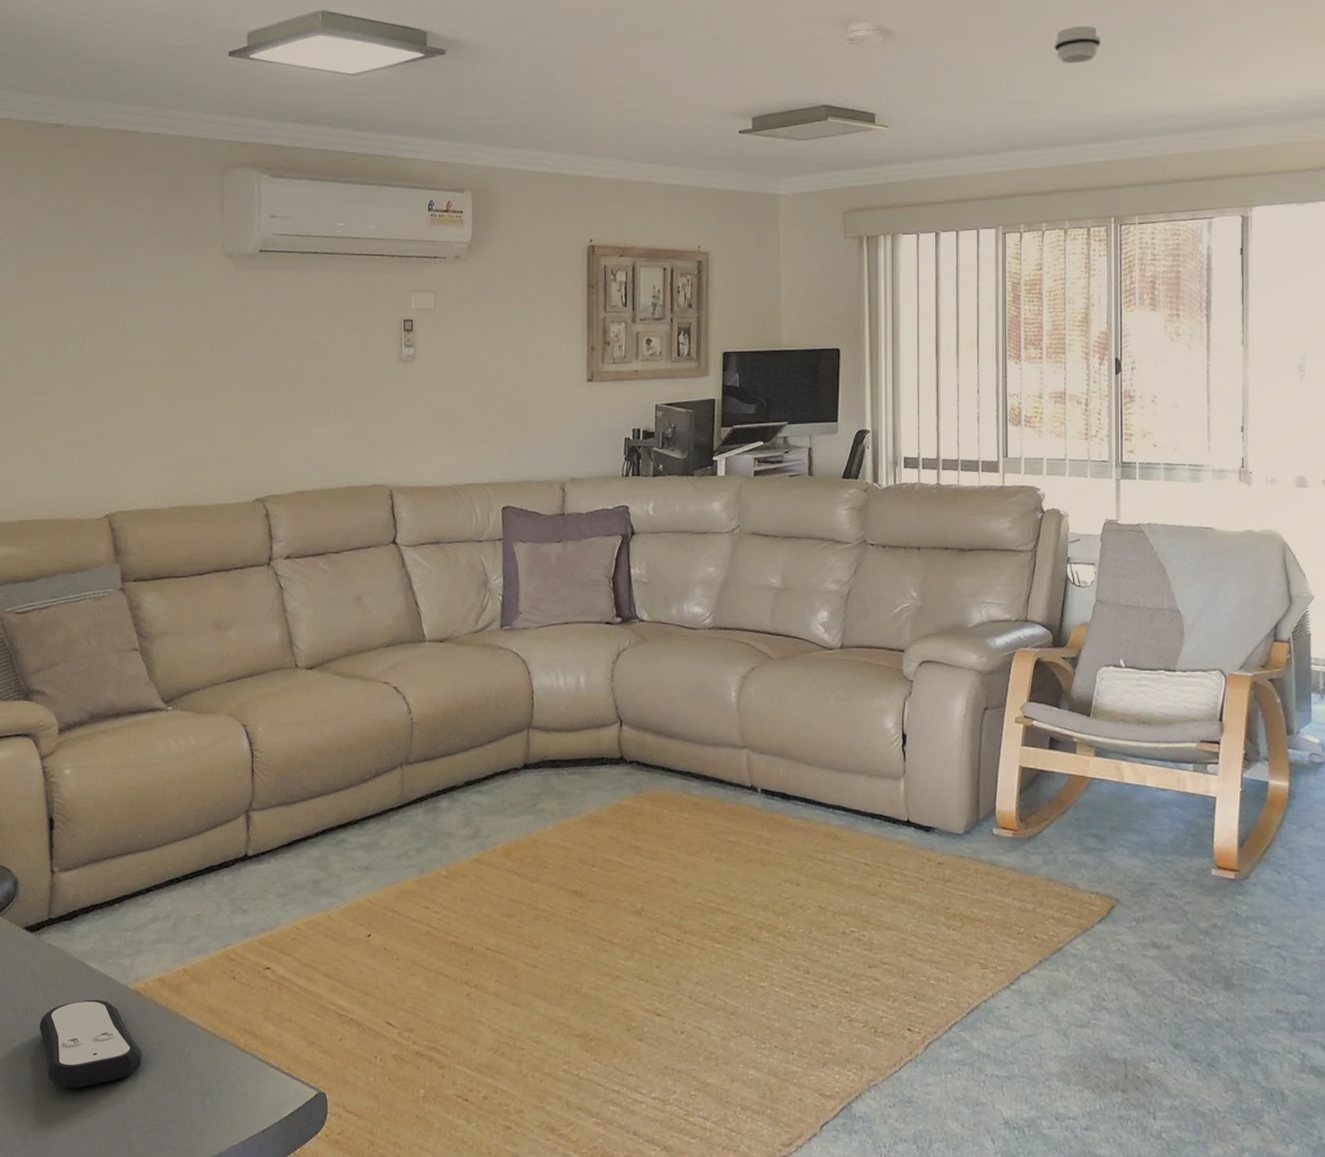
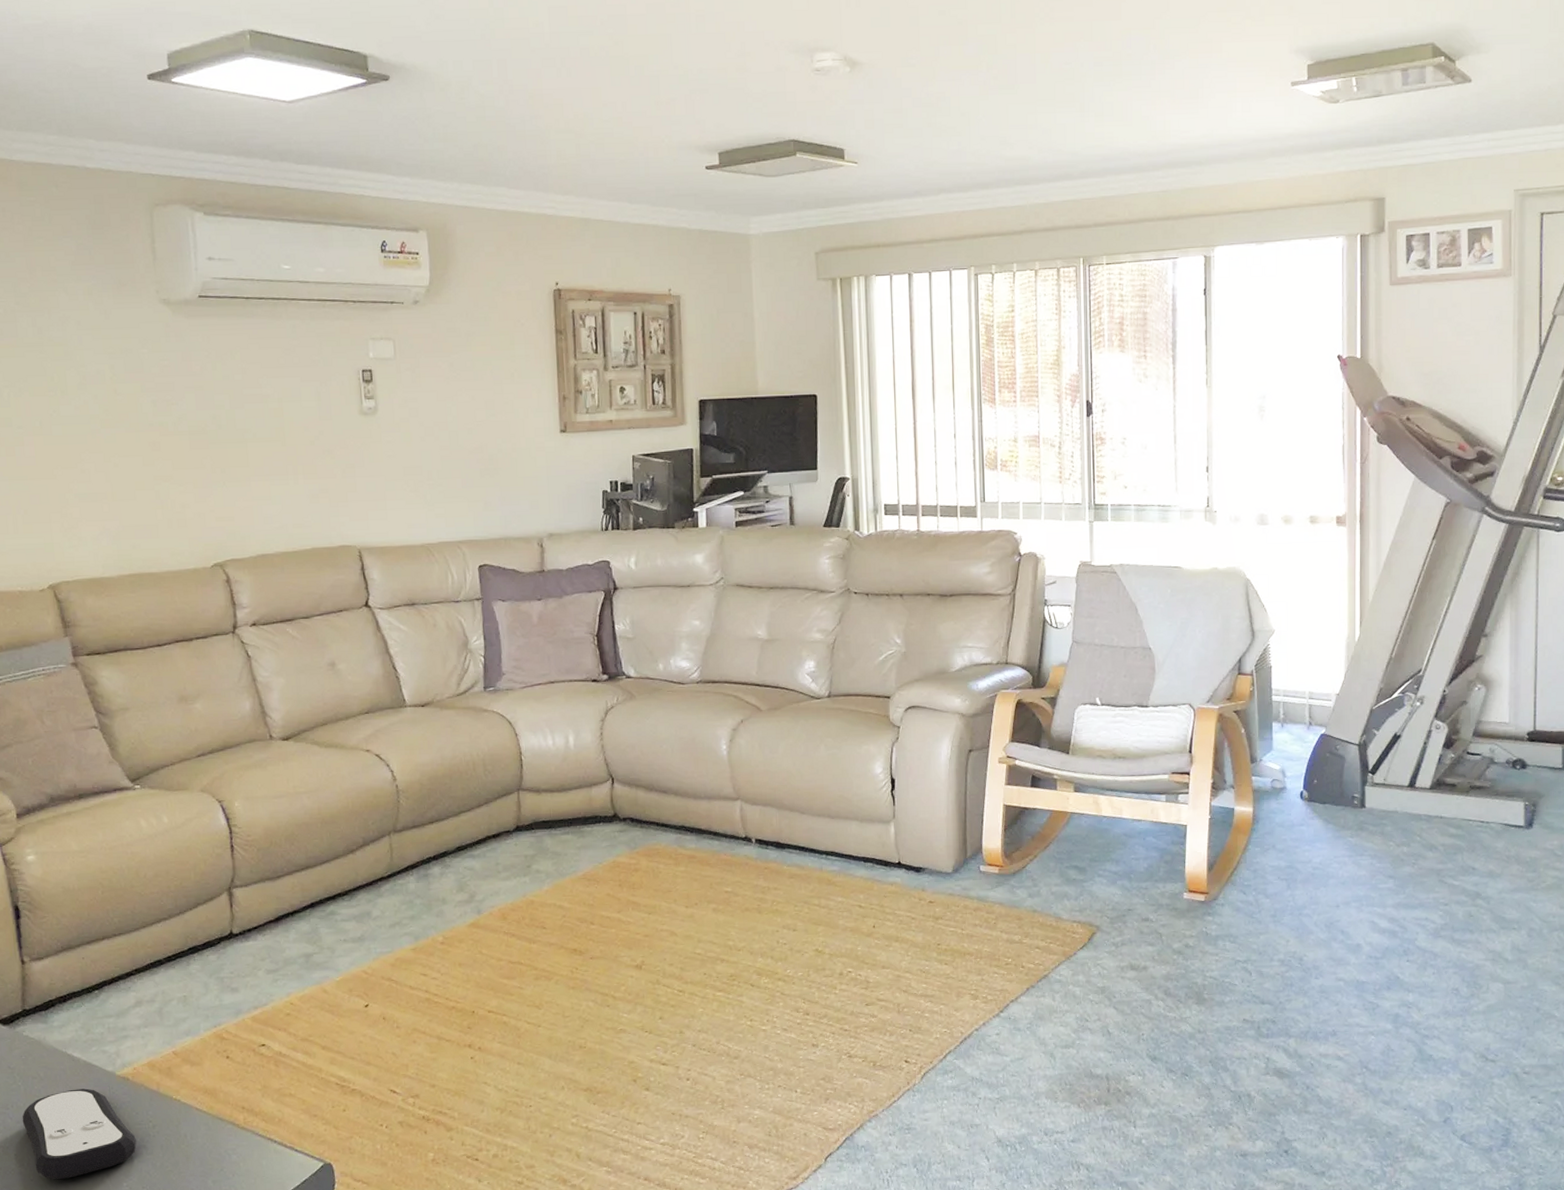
smoke detector: present [1054,25,1102,64] -> none [1021,58,1067,99]

